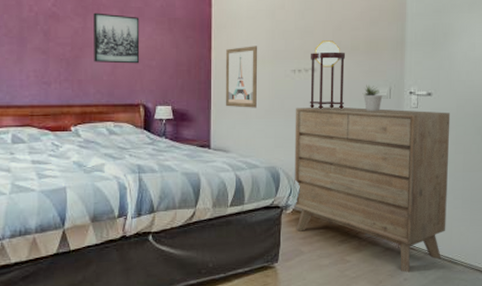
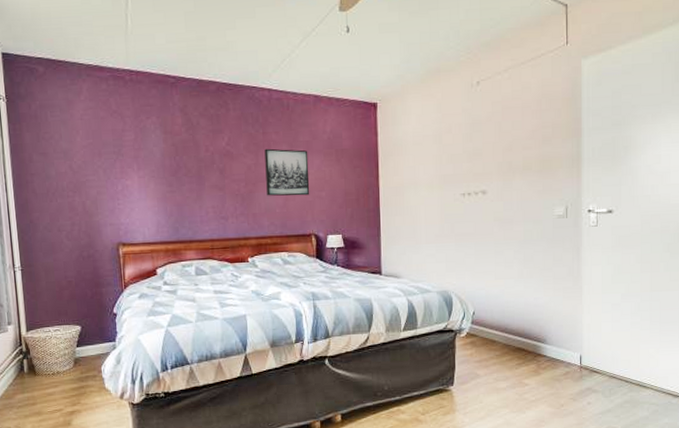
wall art: present [225,46,258,108] -> none [394,171,426,234]
dresser: present [294,106,451,273] -> none [466,228,635,396]
table lamp: present [309,40,346,110] -> none [480,161,518,233]
potted plant: present [362,85,383,112] -> none [536,204,559,233]

